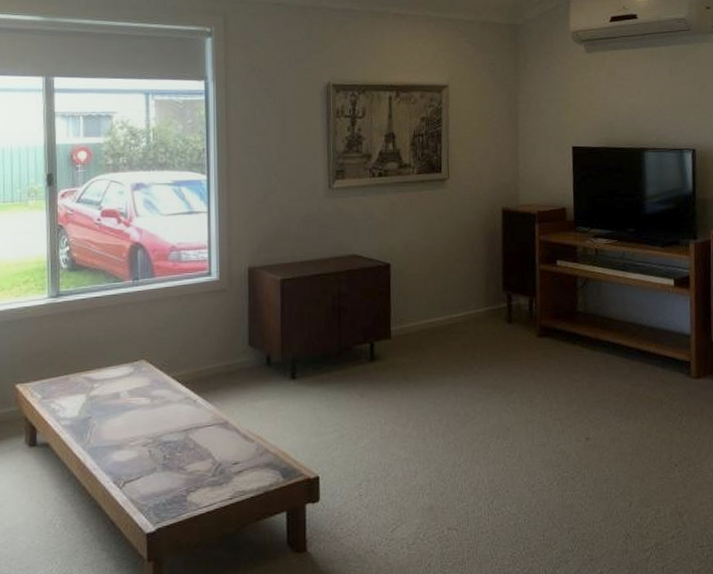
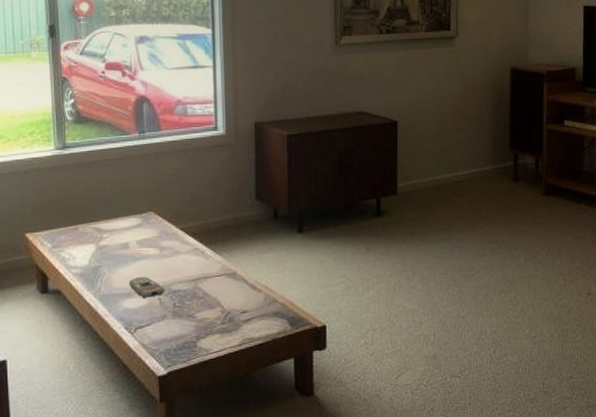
remote control: none [119,427,155,450] -> present [129,276,164,298]

